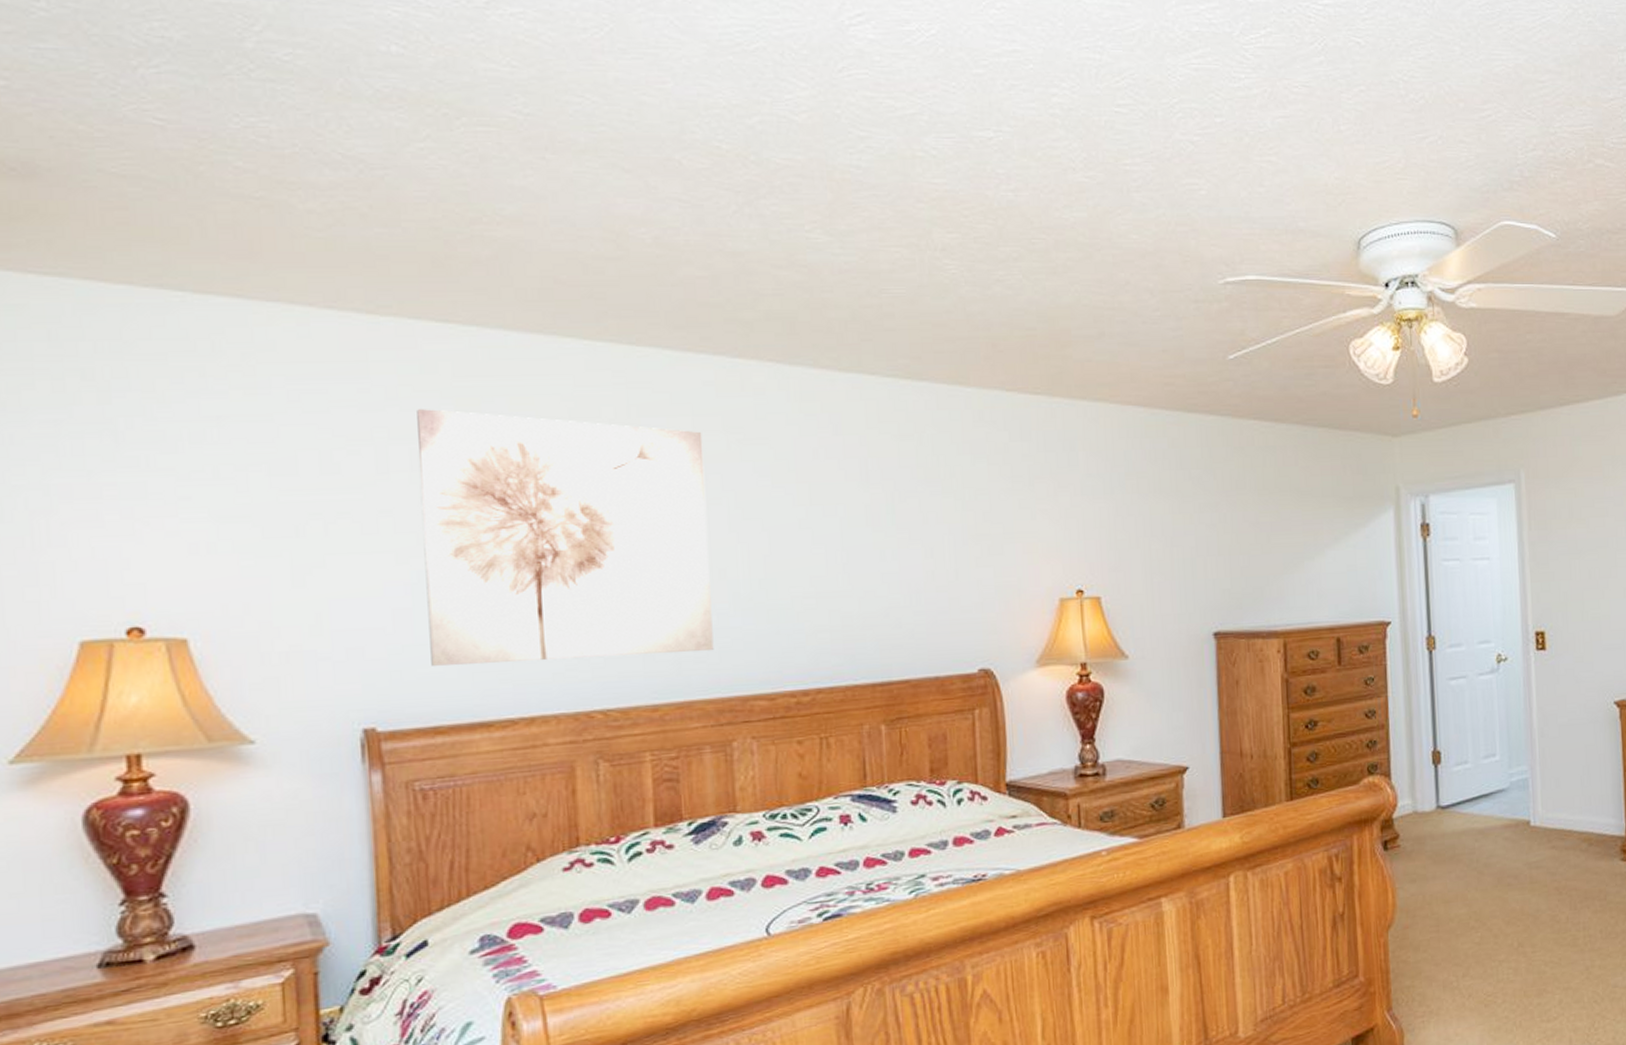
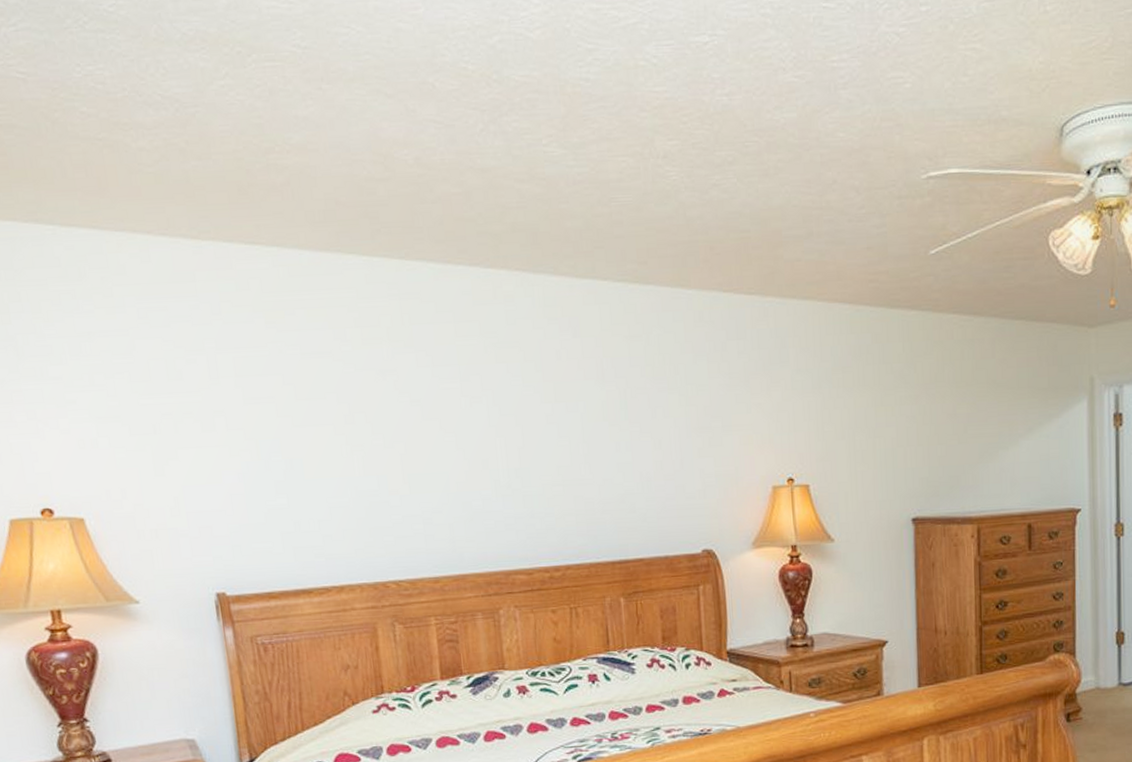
wall art: present [417,409,714,666] -> none [236,322,481,542]

